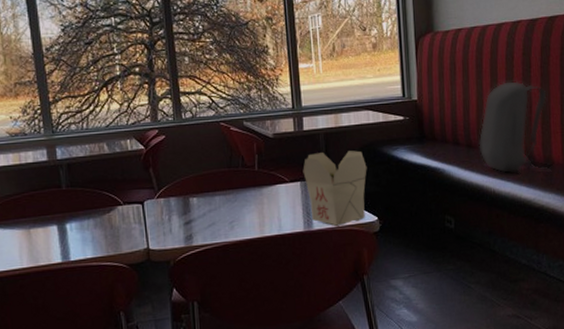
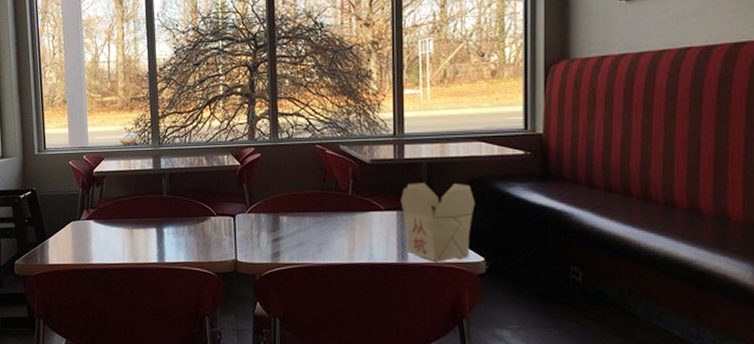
backpack: present [478,80,551,174] -> none [621,117,724,227]

